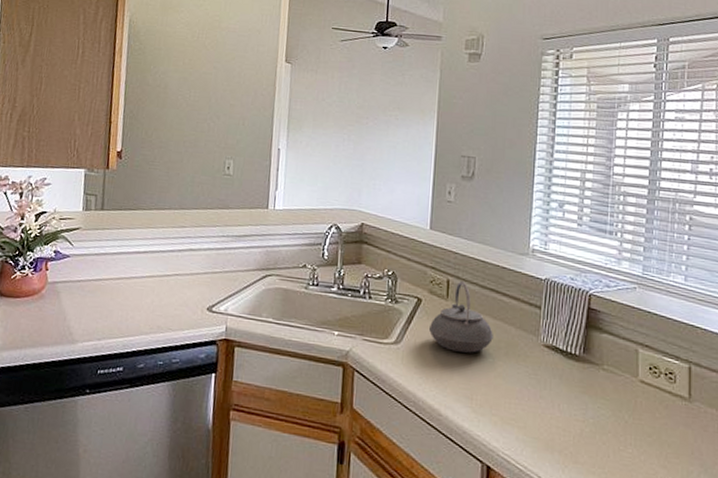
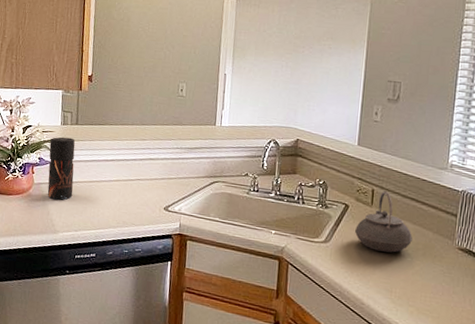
pepper grinder: none [64,224,100,302] -> present [47,136,75,200]

